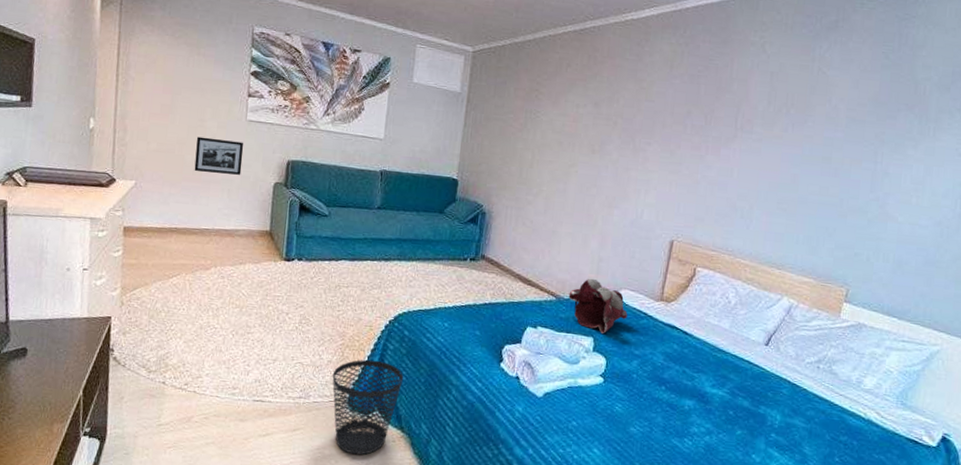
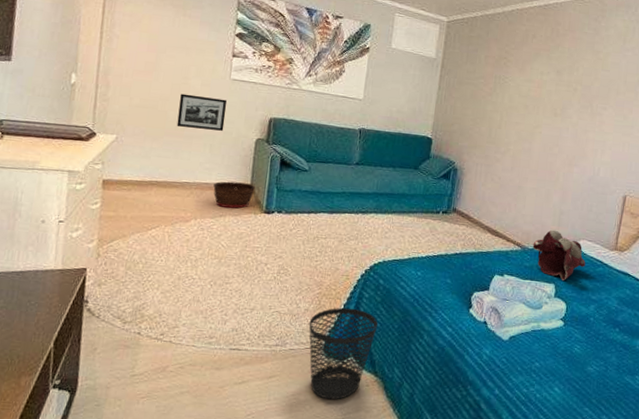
basket: none [232,227,274,256] -> present [213,181,255,209]

